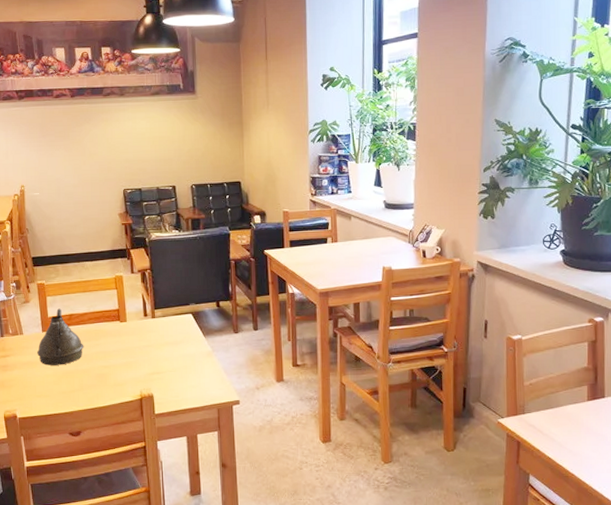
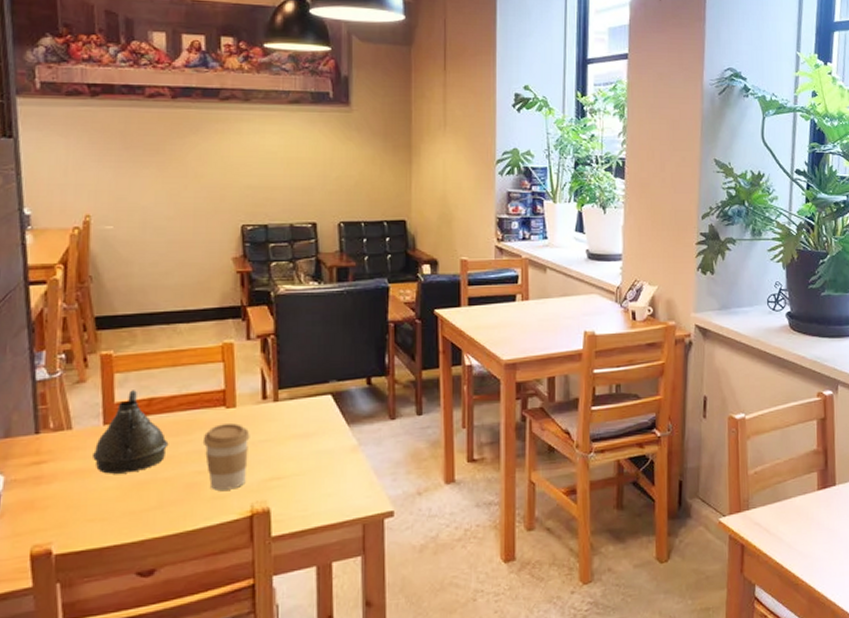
coffee cup: none [106,333,137,380] -> present [202,423,250,491]

